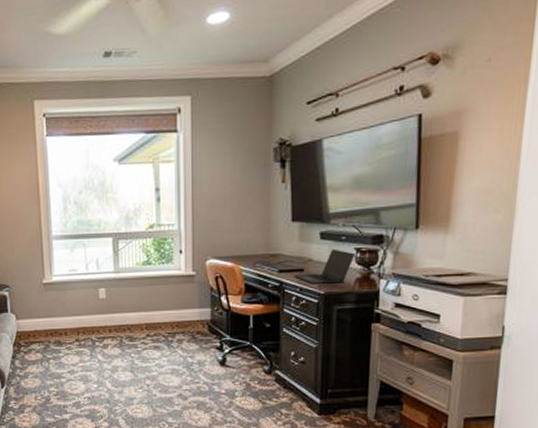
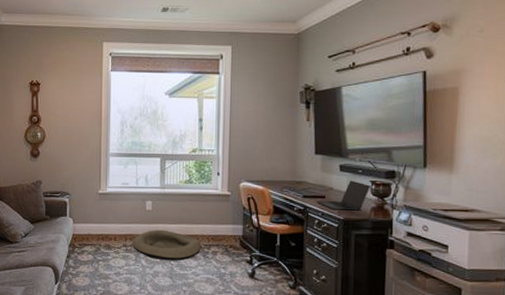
dog bed: none [86,319,165,354] -> present [132,229,201,261]

